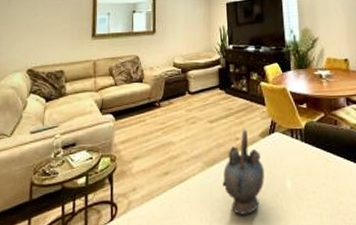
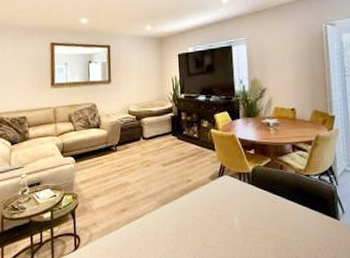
teapot: present [222,129,265,215] -> none [175,172,214,248]

